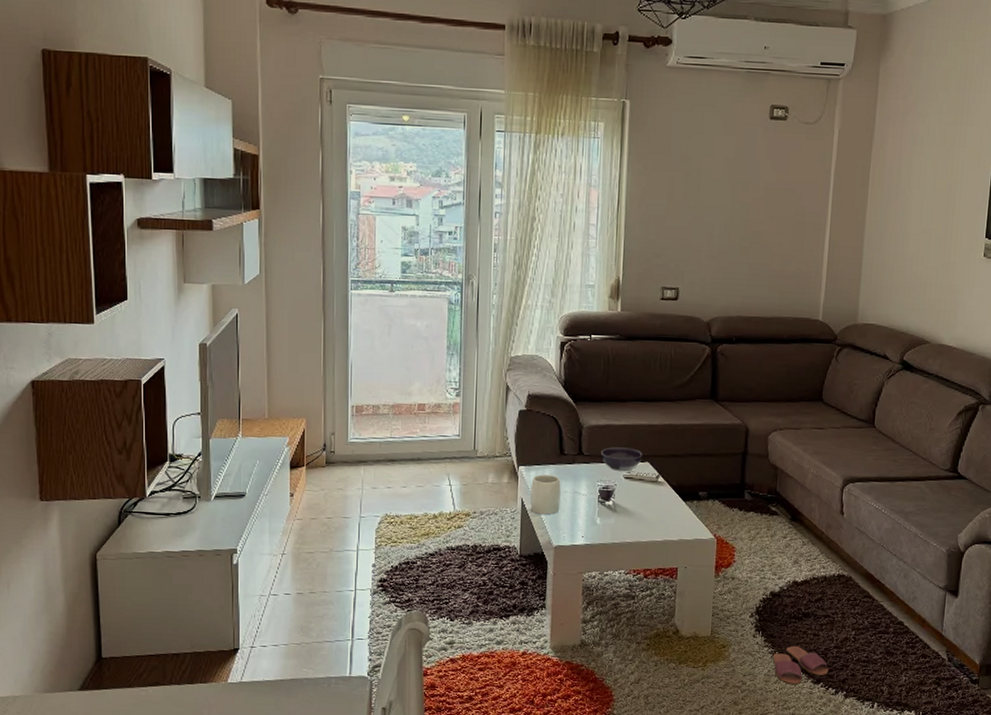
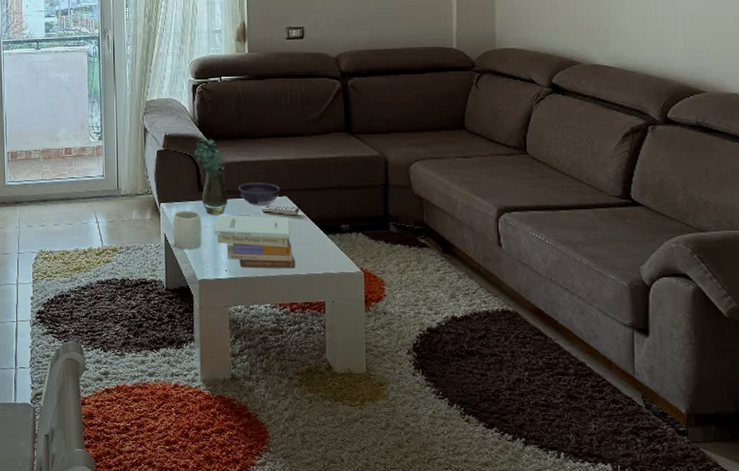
vase: none [557,398,590,480] -> present [194,137,228,215]
books: none [573,479,652,535] -> present [214,214,295,269]
slippers: present [772,645,829,684] -> none [436,385,503,428]

